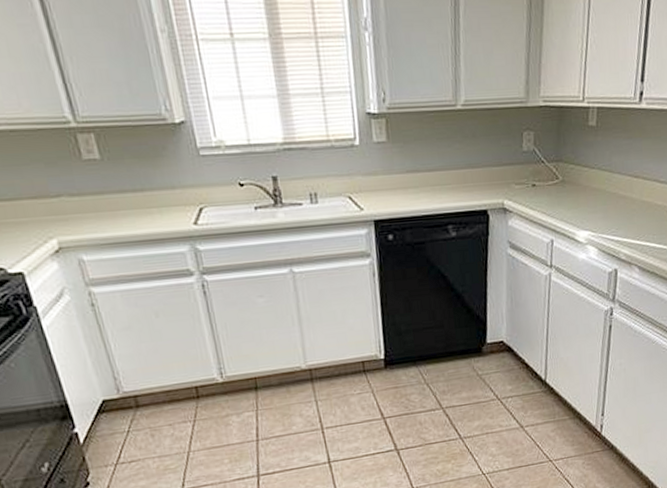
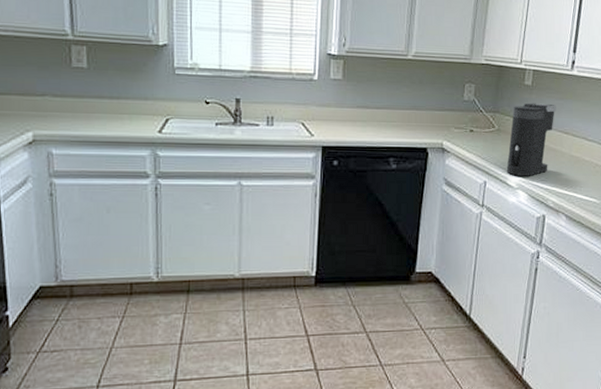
coffee maker: none [574,145,625,231] -> present [506,103,556,176]

